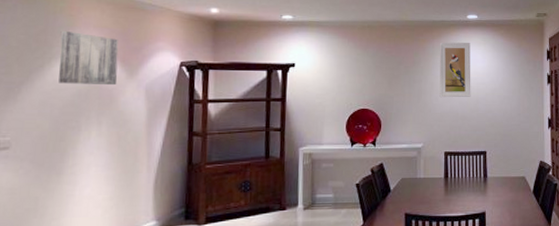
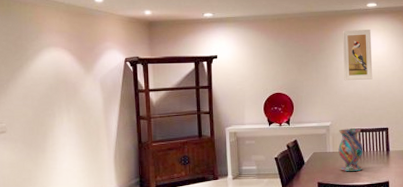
wall art: present [58,30,119,86] -> none [32,36,78,80]
vase: none [430,151,458,200] -> present [338,128,363,171]

